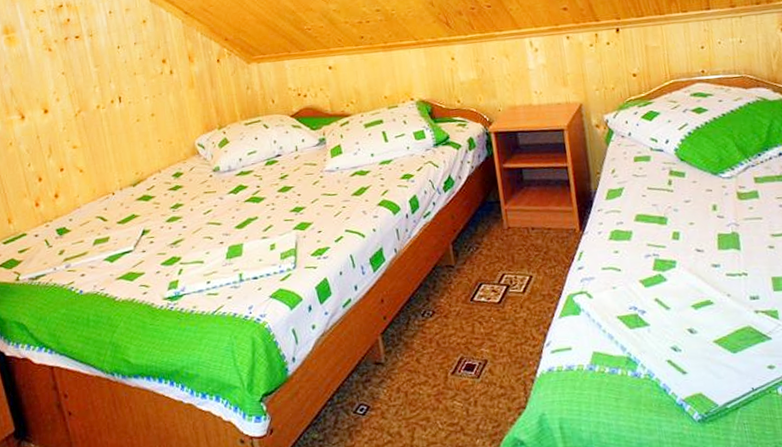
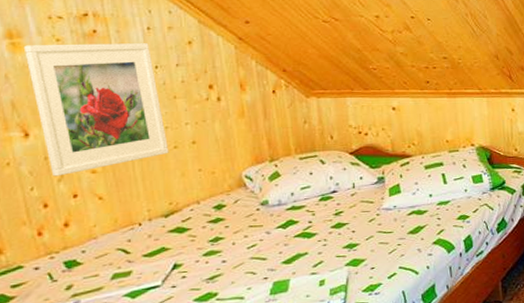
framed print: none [17,26,133,153] -> present [23,43,169,177]

